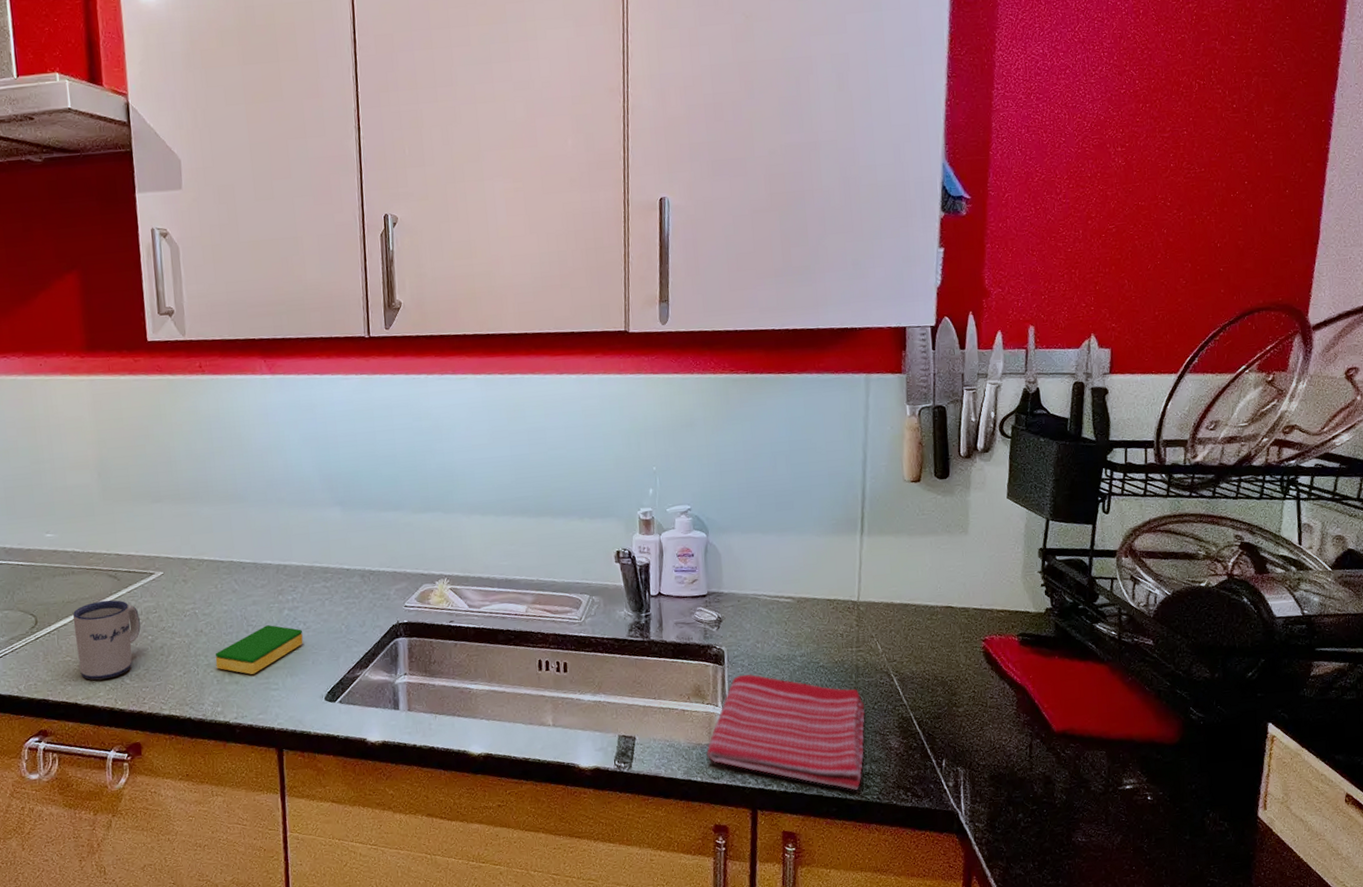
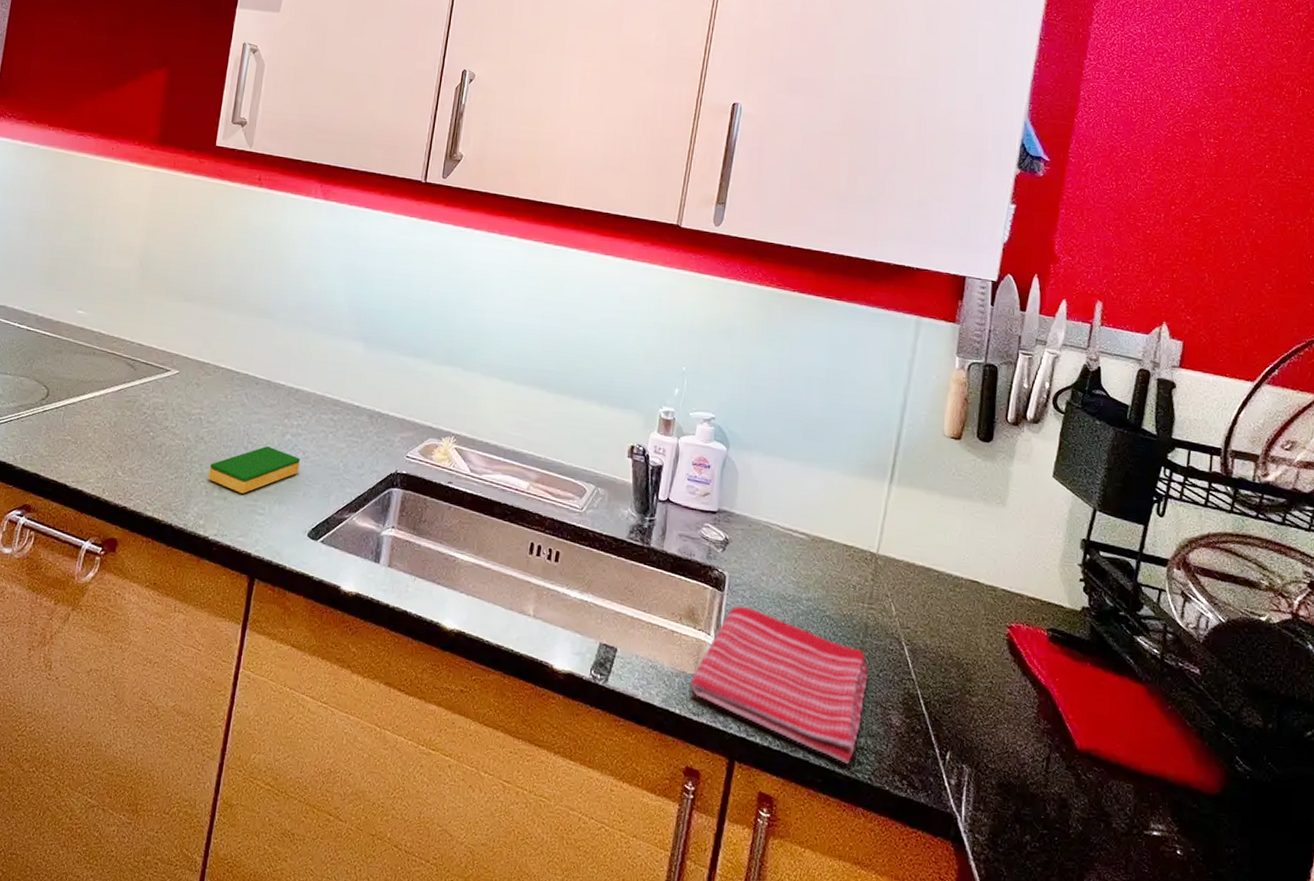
mug: present [72,600,141,681] -> none [76,386,147,467]

